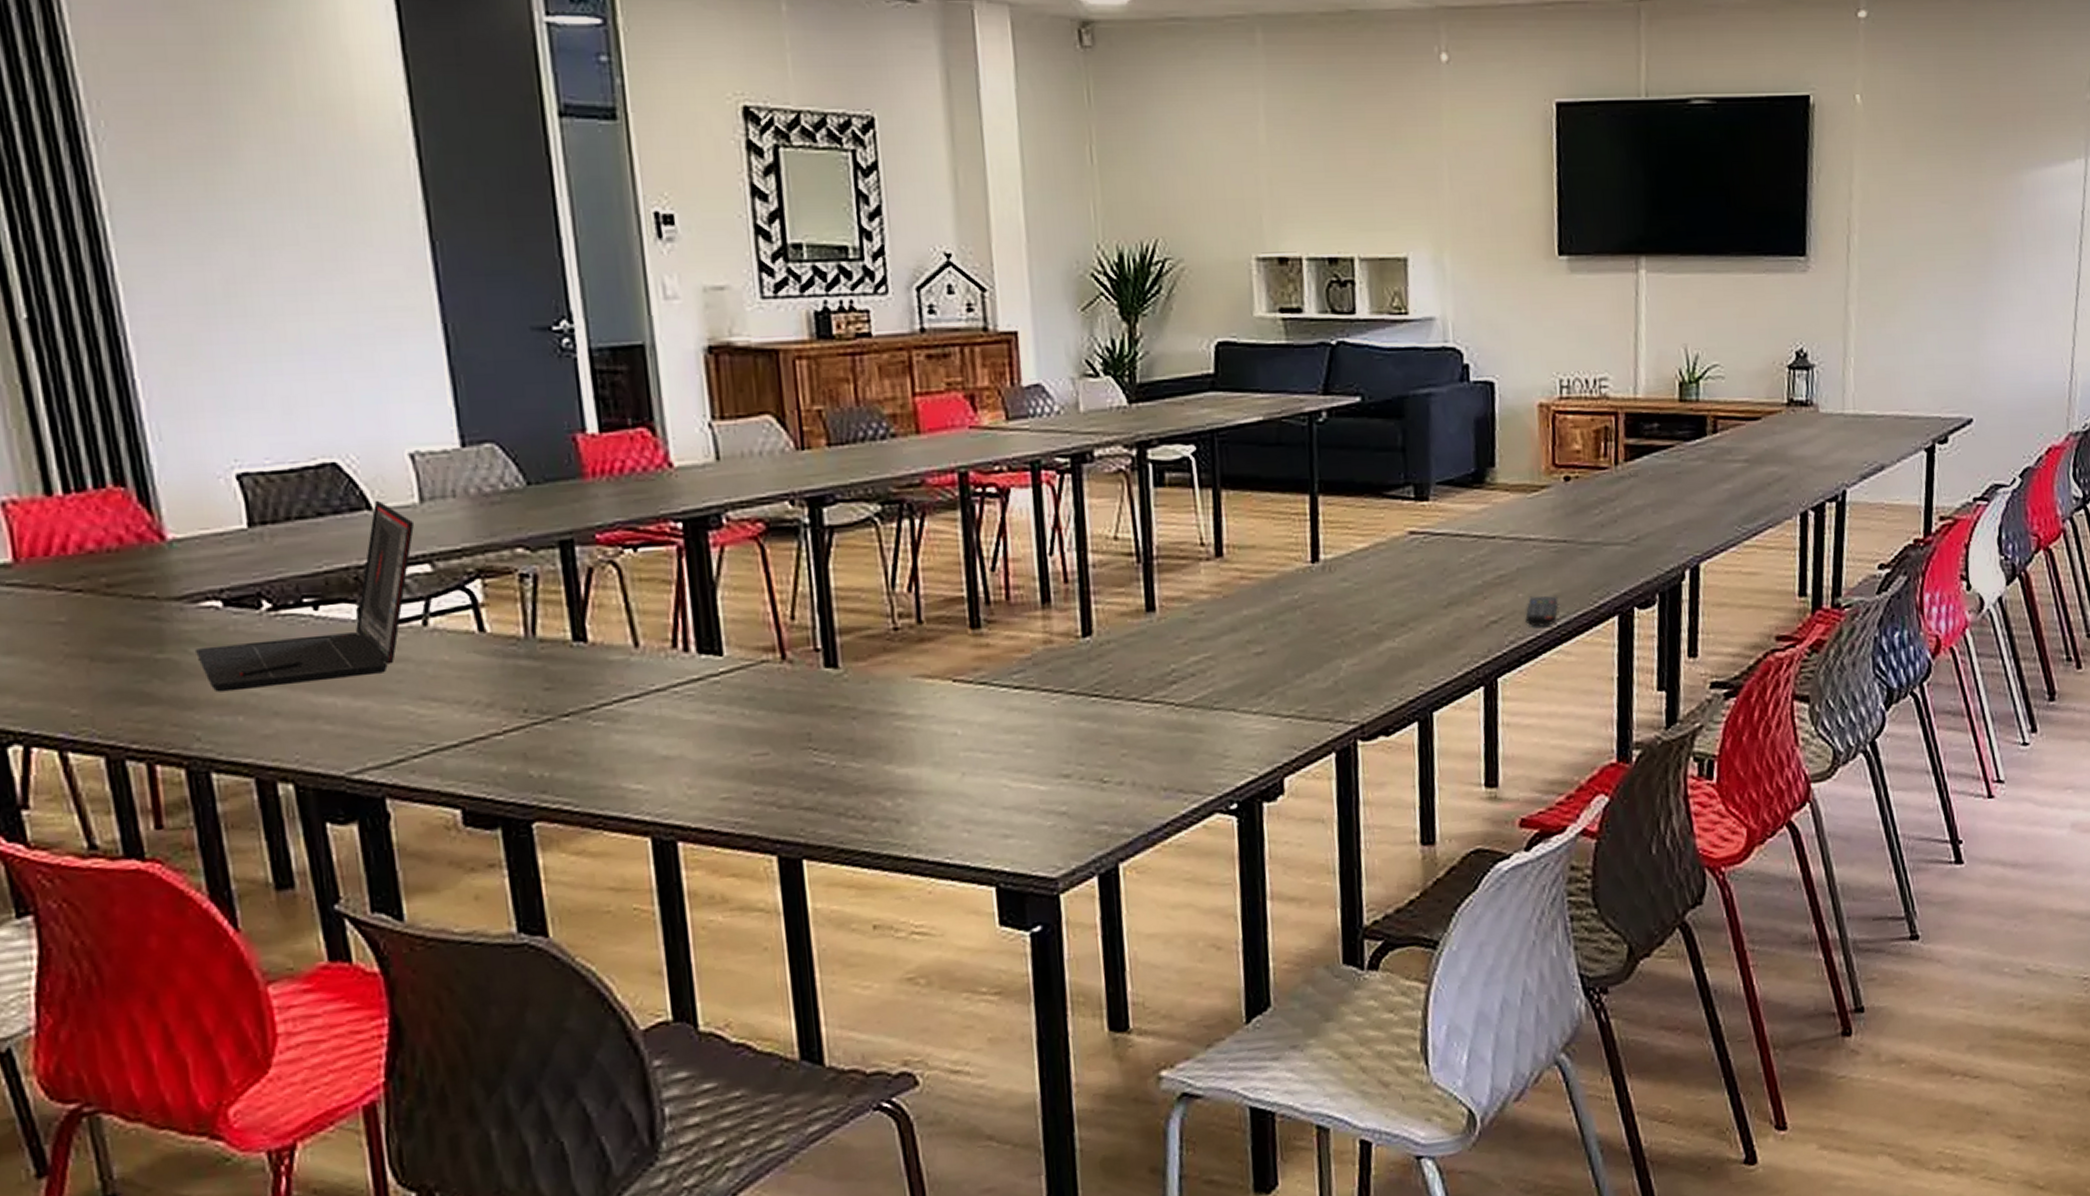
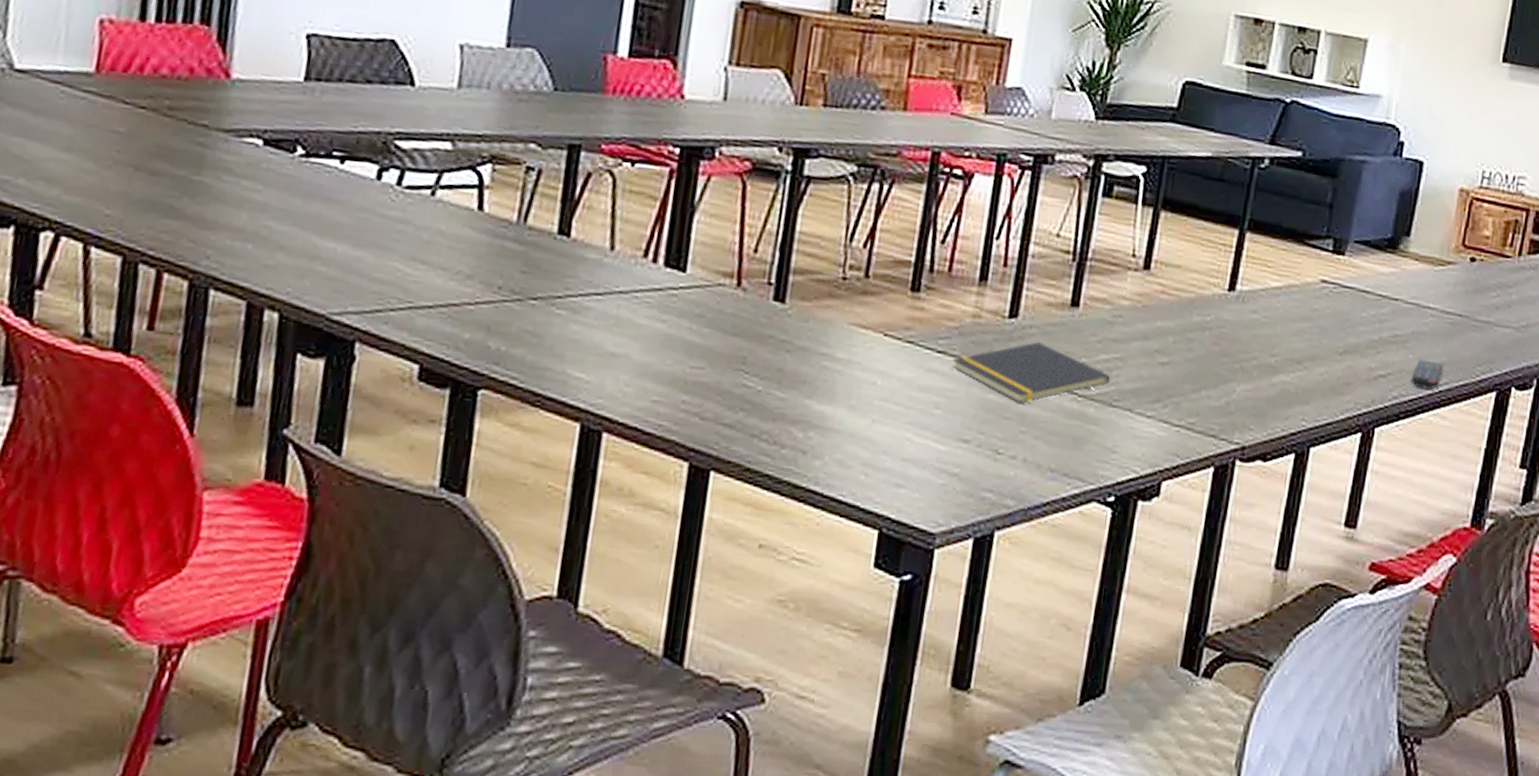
laptop: present [196,500,415,692] -> none [227,78,448,230]
notepad: none [1033,657,1207,725] -> present [952,342,1111,403]

